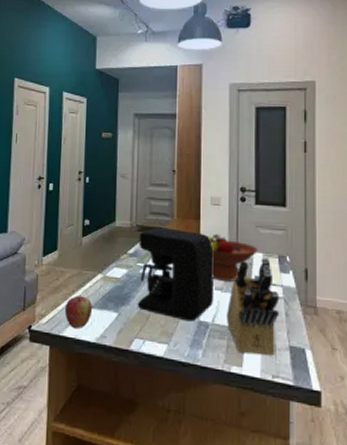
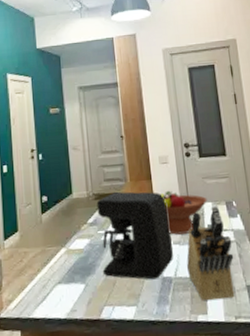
apple: present [64,296,93,328] -> none [31,273,60,308]

